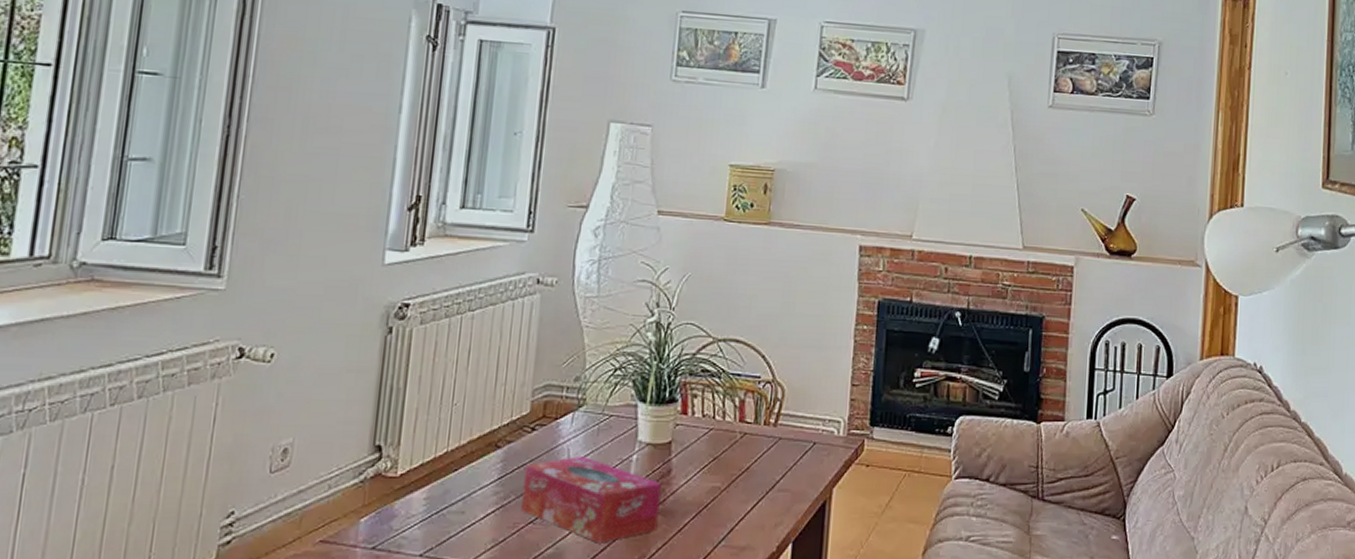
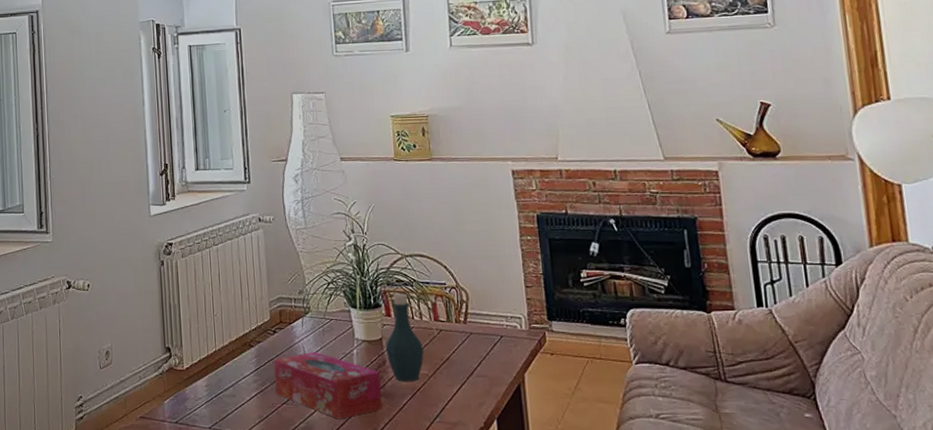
bottle: none [673,386,721,497] -> present [385,293,424,382]

